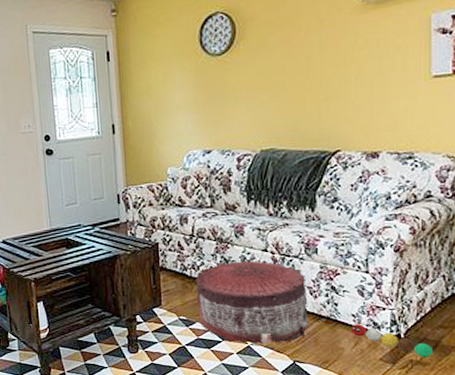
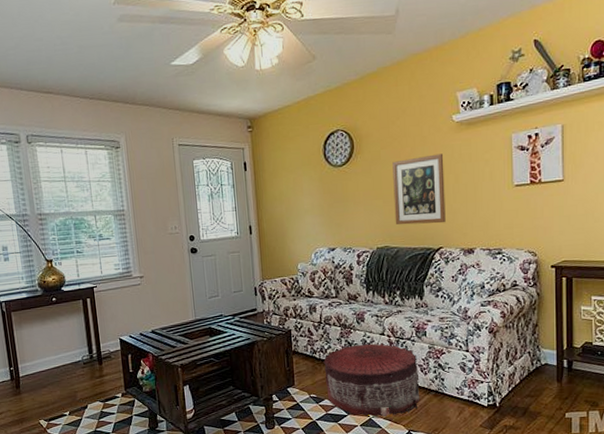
wall art: none [282,39,345,124] -> present [392,153,446,225]
caterpillar: present [350,324,432,358] -> none [455,396,522,423]

